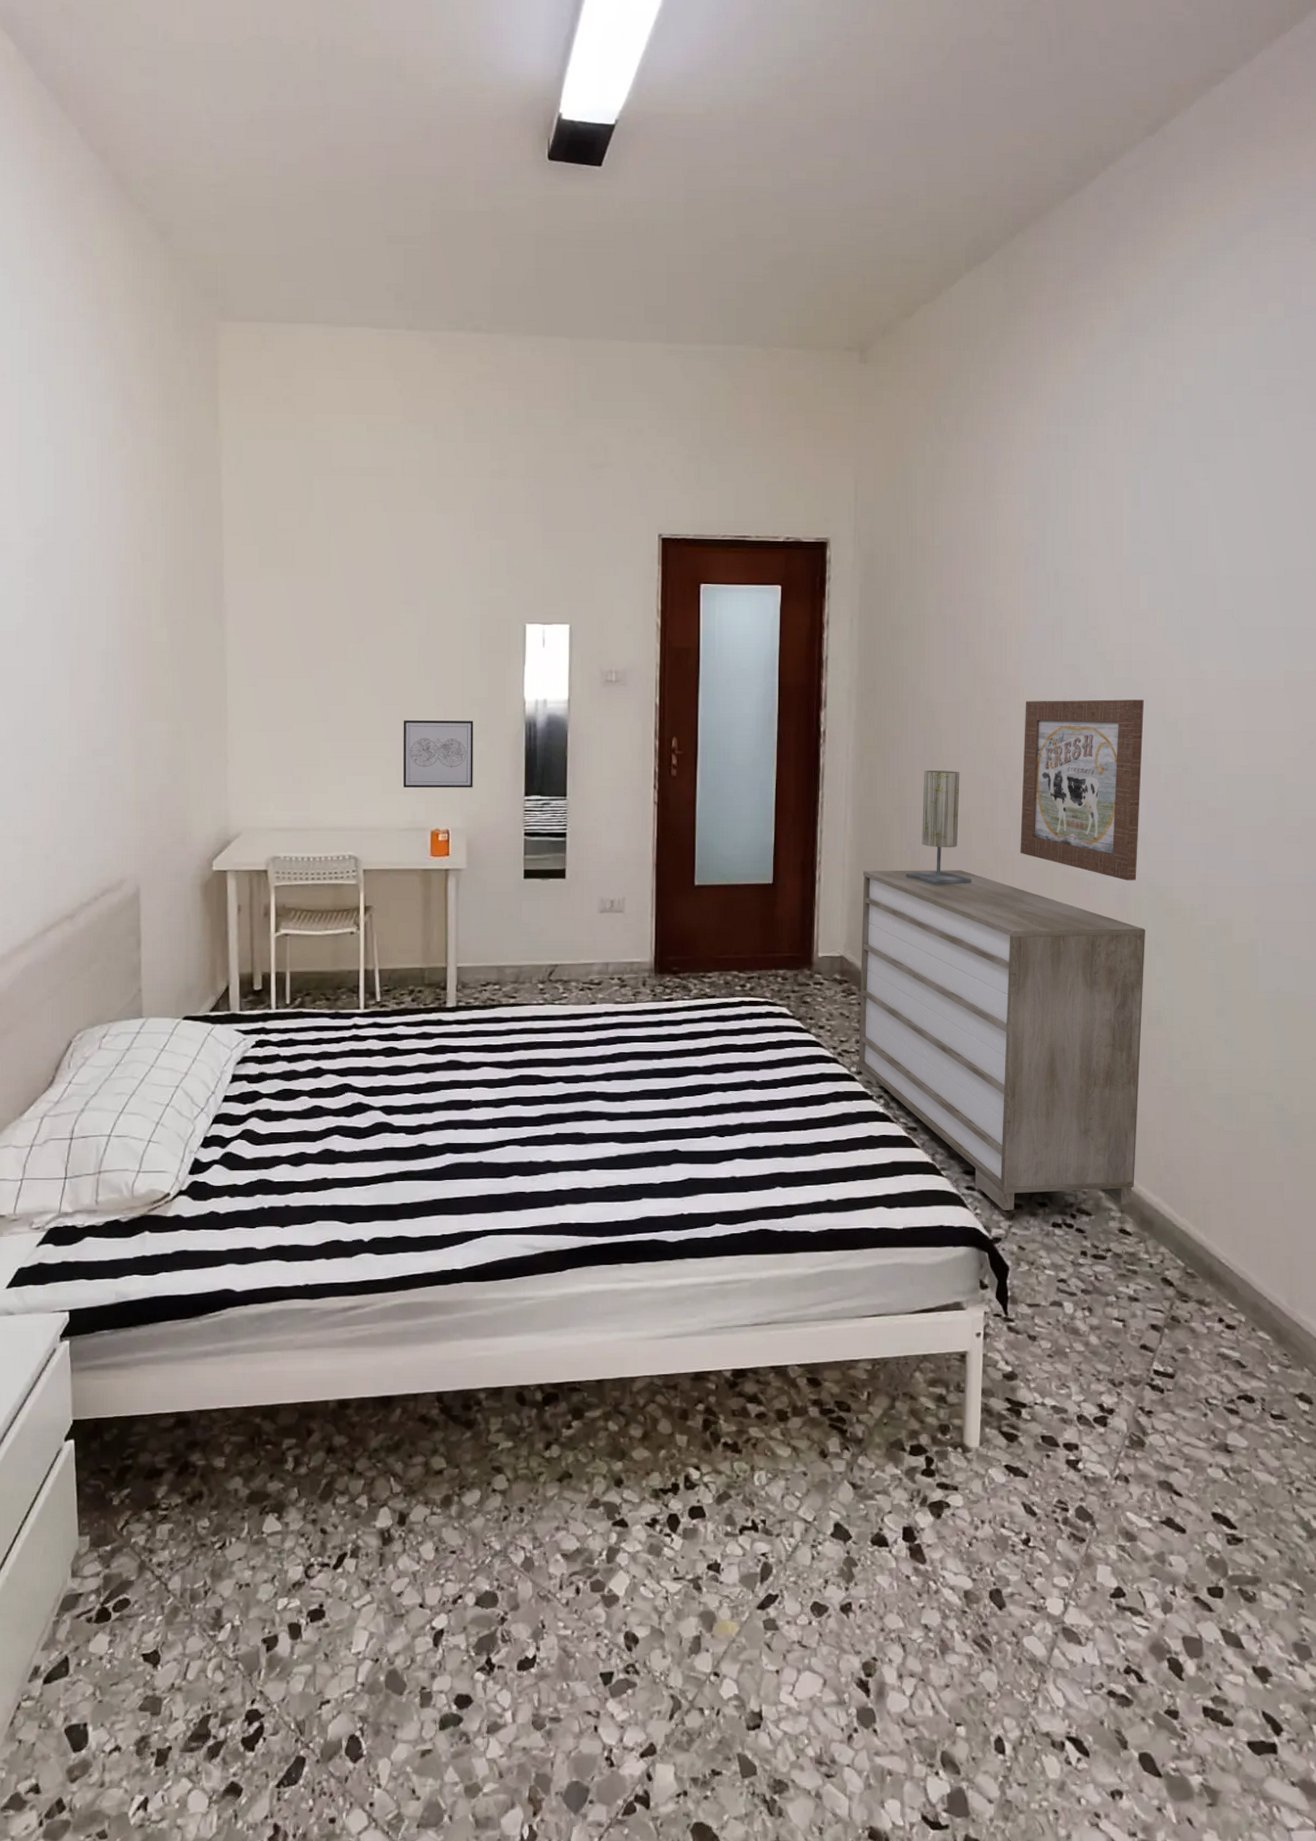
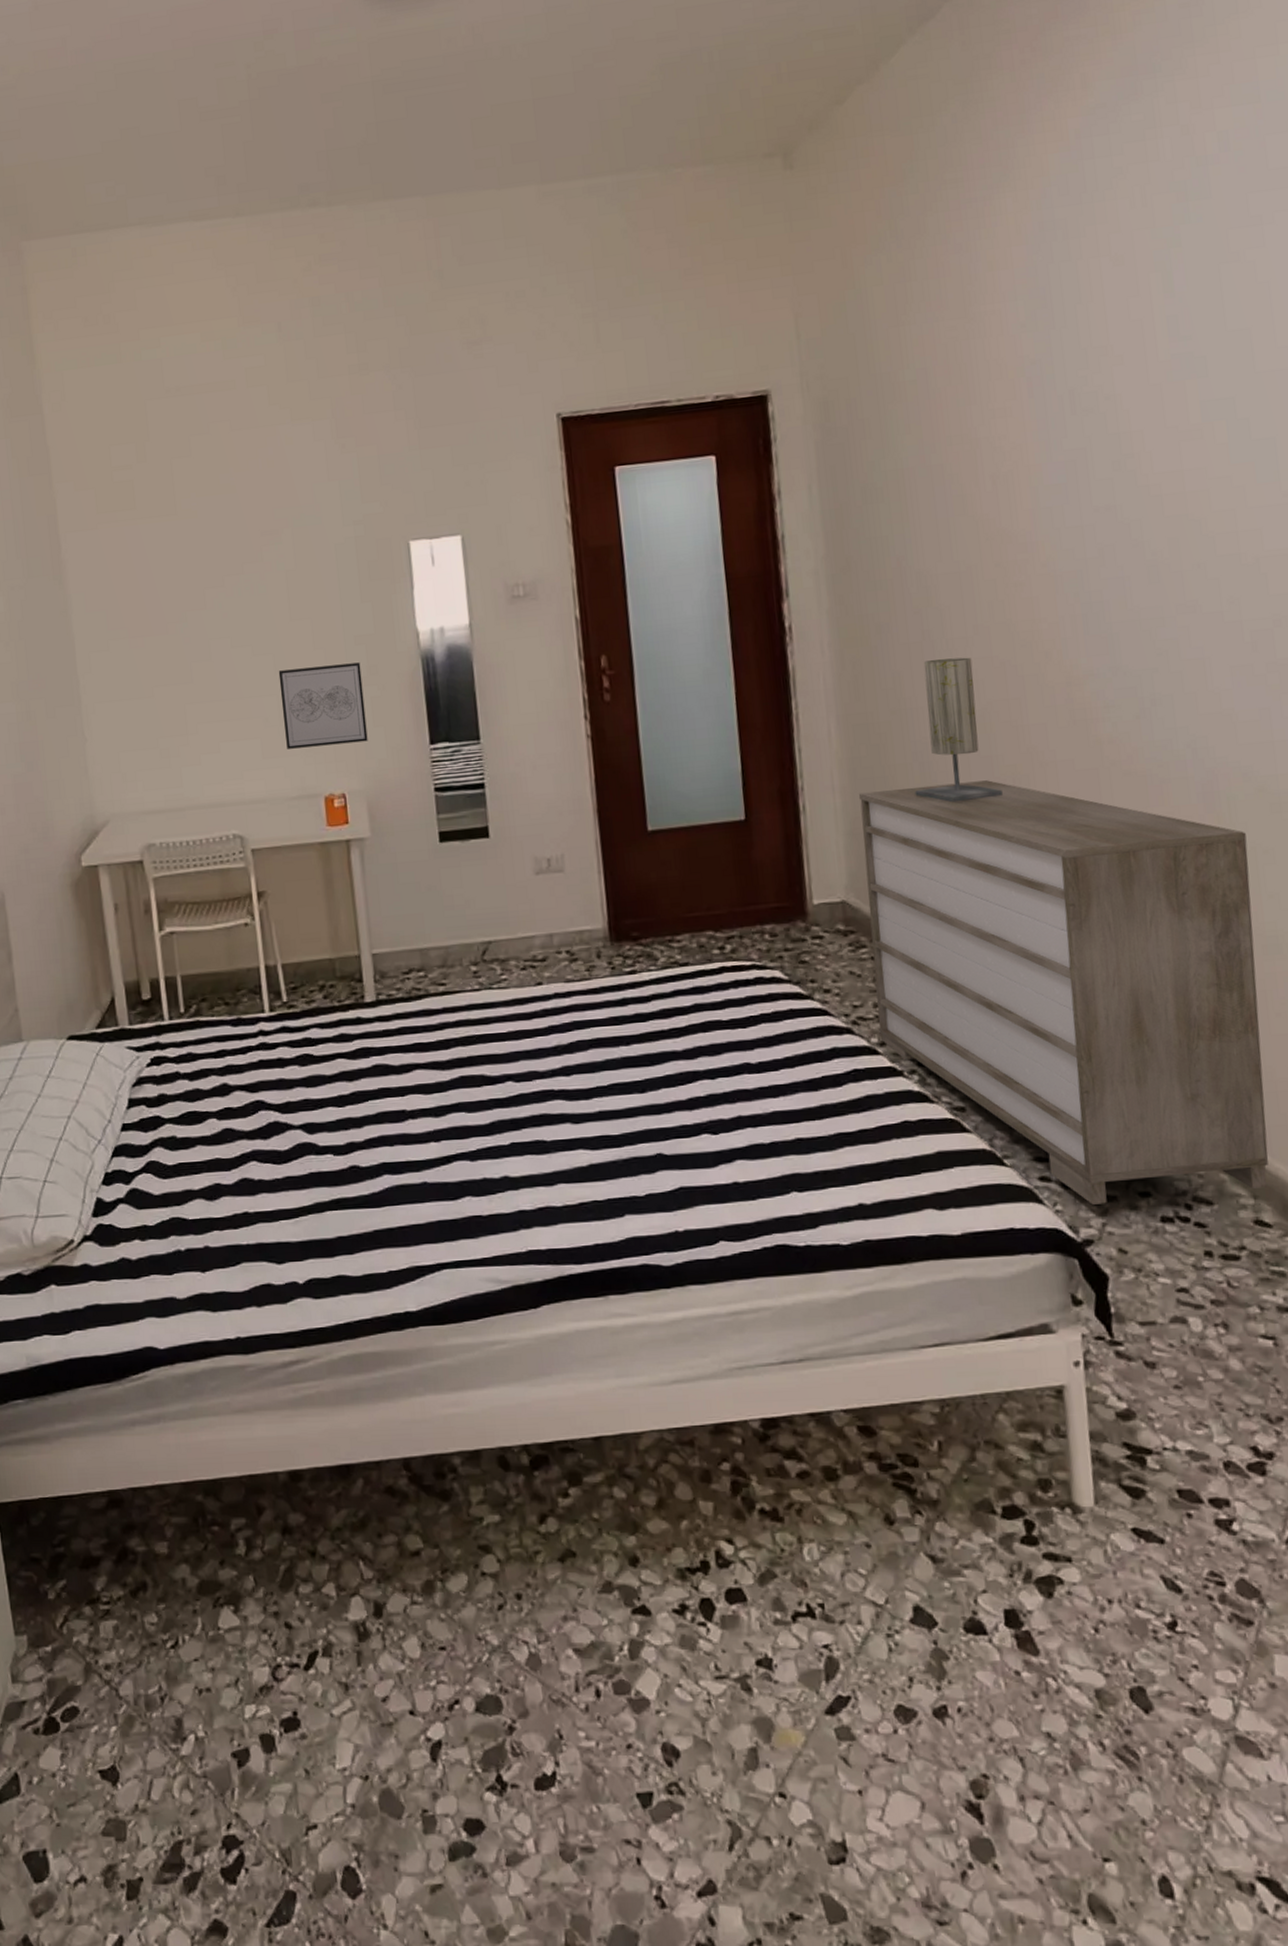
wall art: present [1020,699,1144,881] -> none [1048,539,1226,773]

